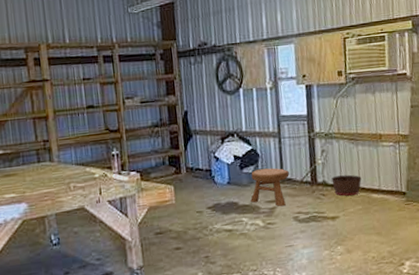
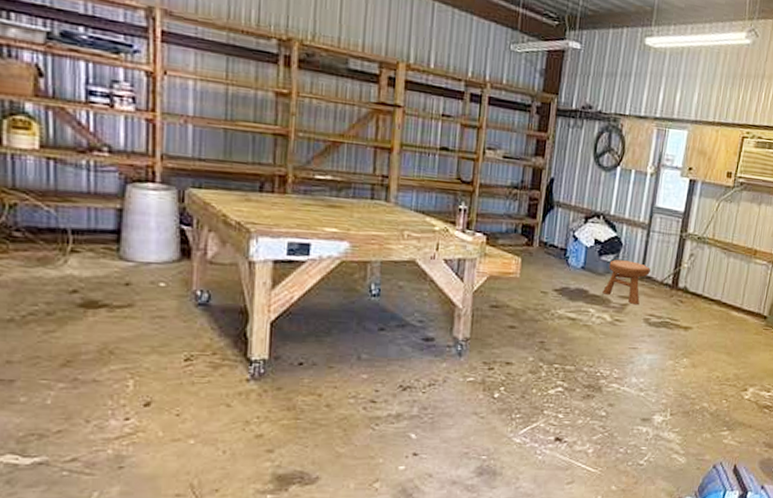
basket: present [331,174,362,196] -> none [693,284,725,308]

